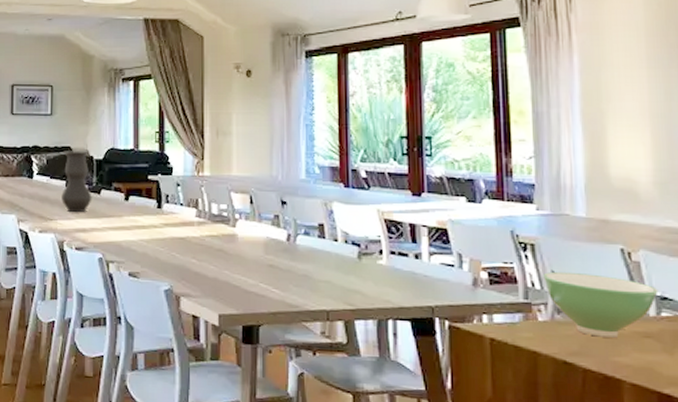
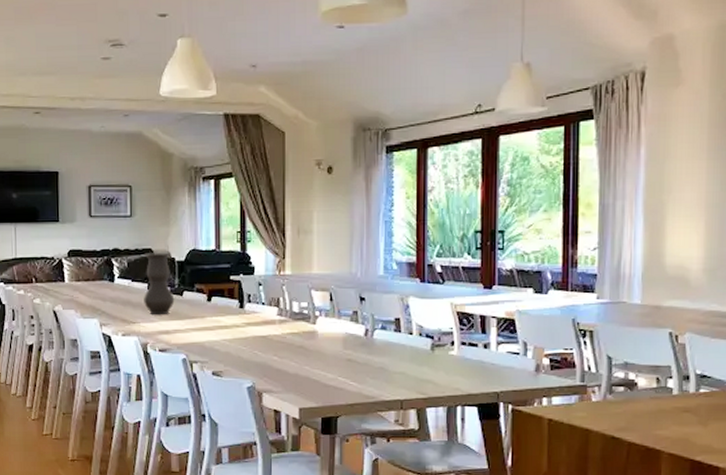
bowl: present [543,271,659,338] -> none [599,355,699,413]

